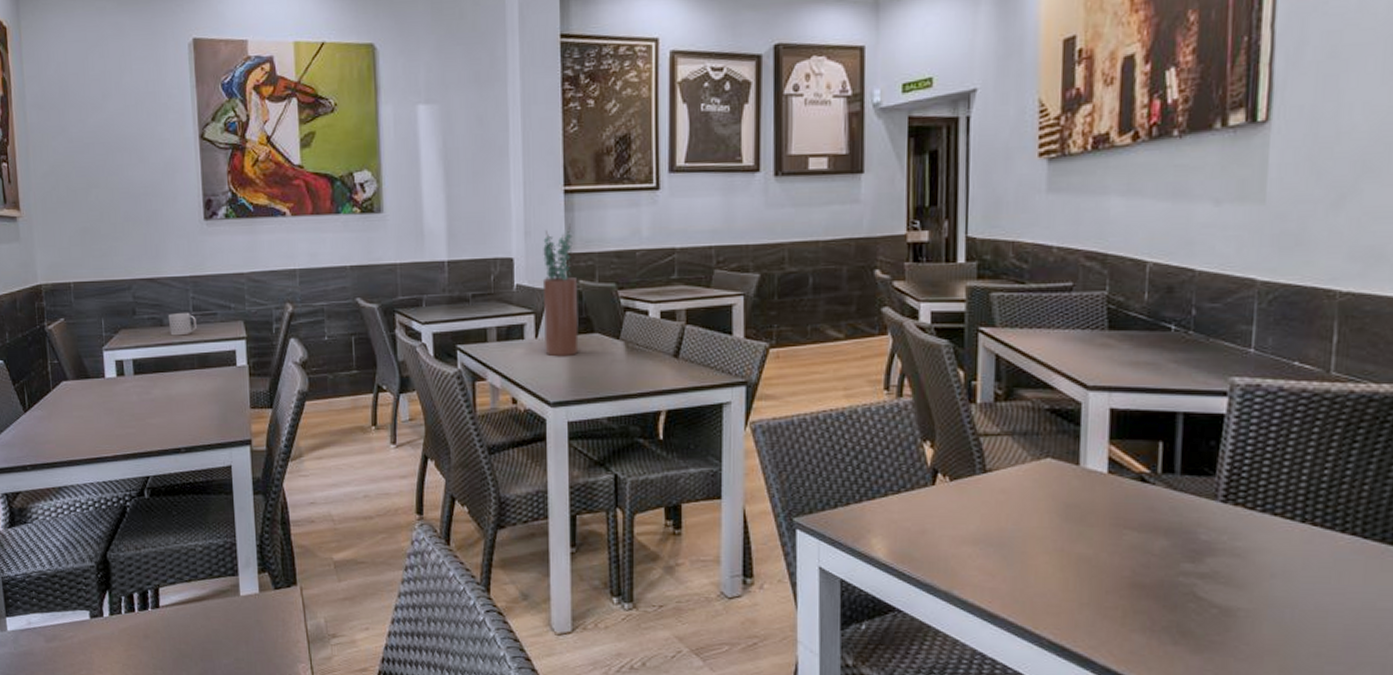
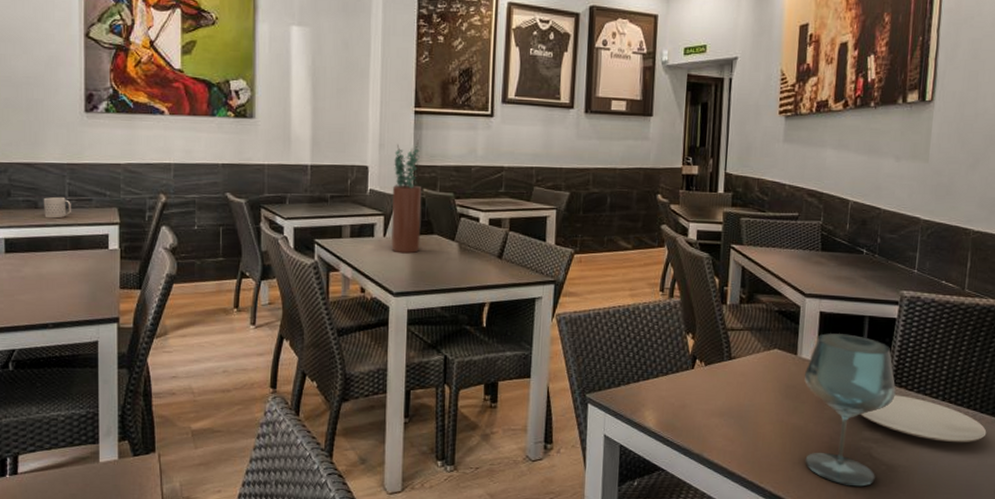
wine glass: none [1090,436,1229,636] -> present [804,333,896,487]
plate: none [1176,515,1374,579] -> present [860,395,987,443]

